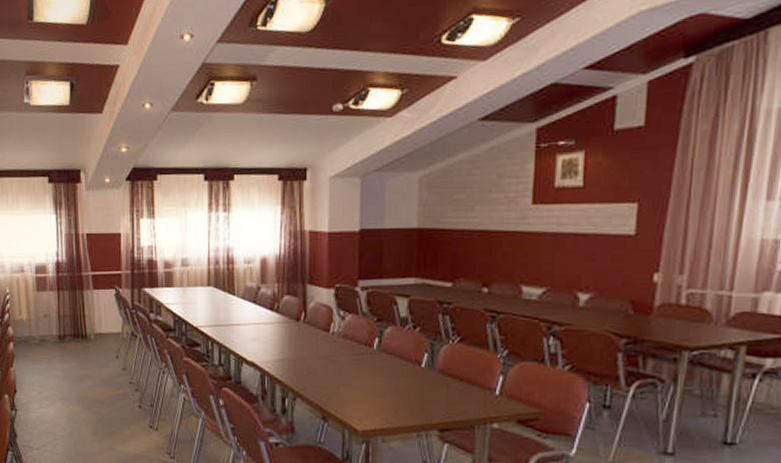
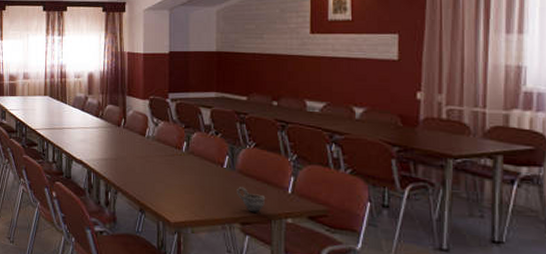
cup: none [436,389,469,418] -> present [237,187,266,213]

